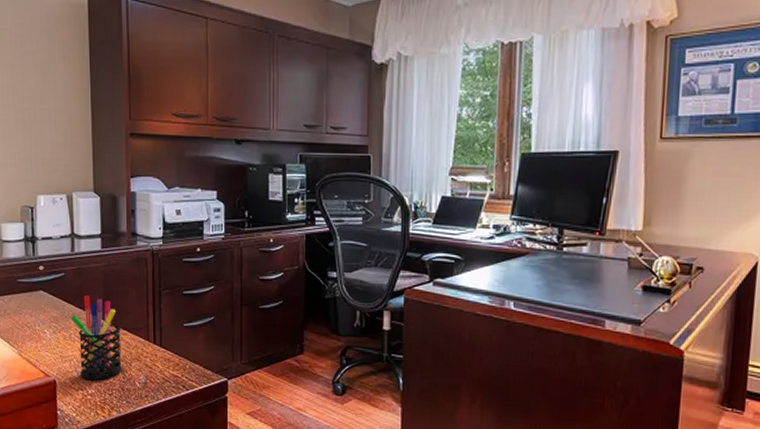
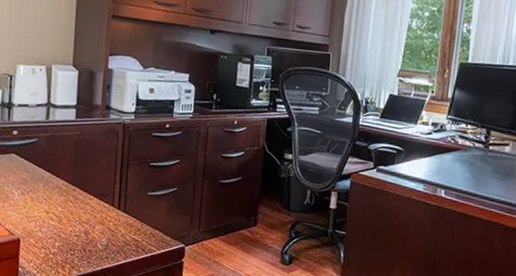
pen holder: present [71,294,122,381] -> none [40,160,88,241]

